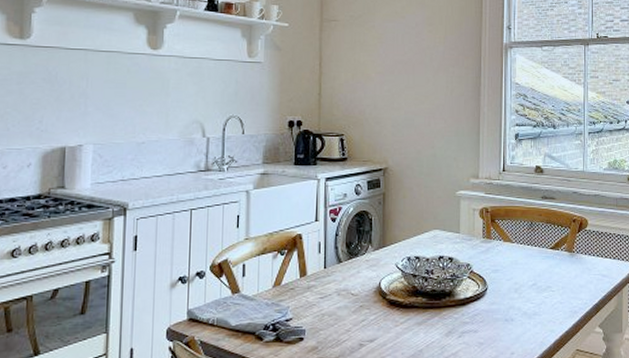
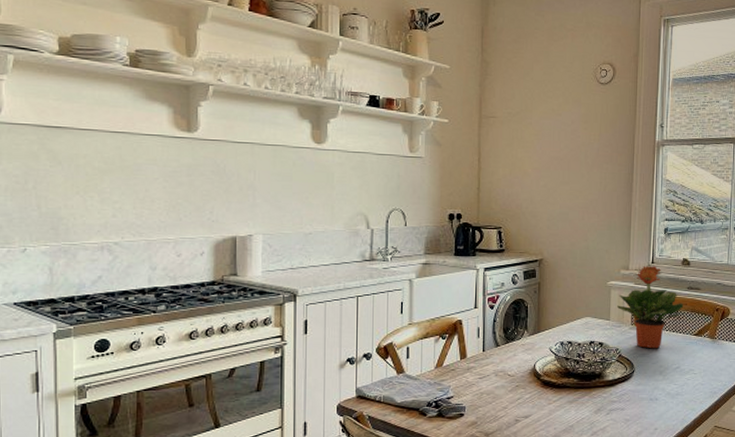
potted plant: none [467,174,538,264] -> present [617,266,684,349]

